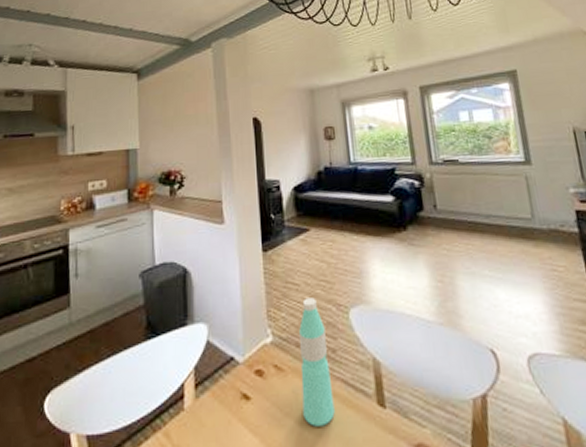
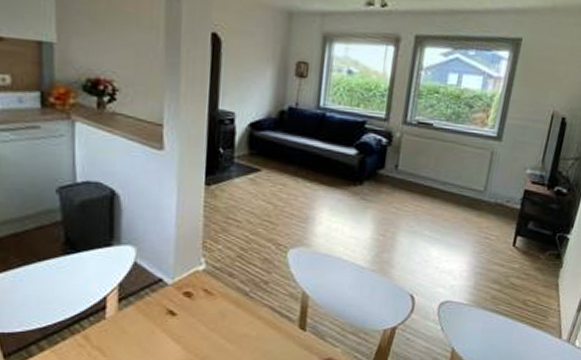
water bottle: present [299,297,335,427] -> none [227,235,261,341]

